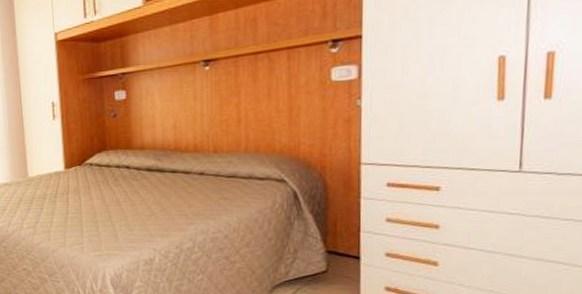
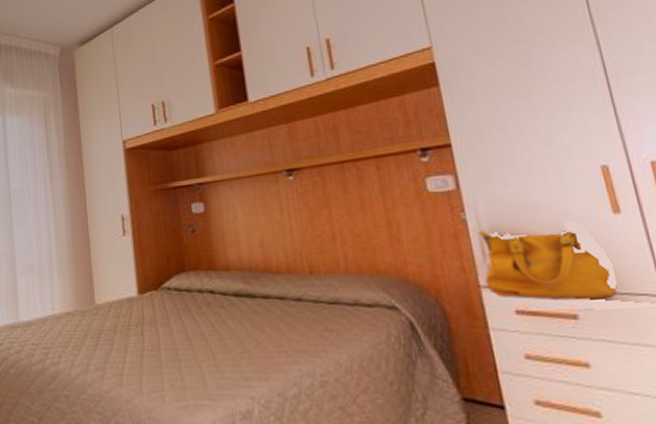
handbag: none [367,115,482,176] -> present [478,230,618,301]

